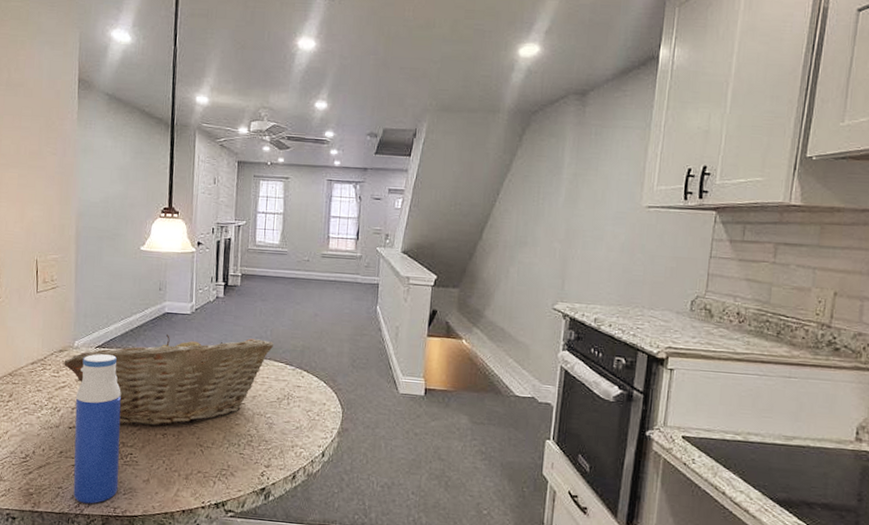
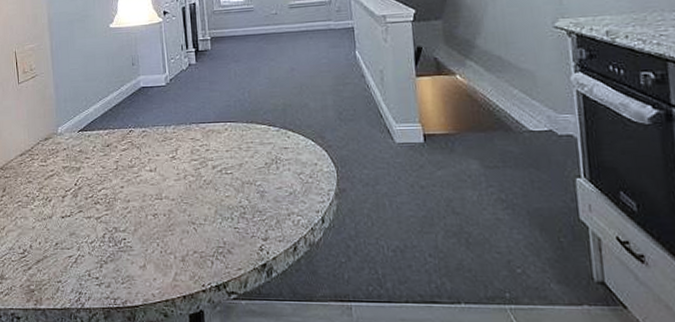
fruit basket: present [64,334,274,426] -> none [50,102,254,208]
water bottle: present [73,354,121,504] -> none [64,137,116,297]

